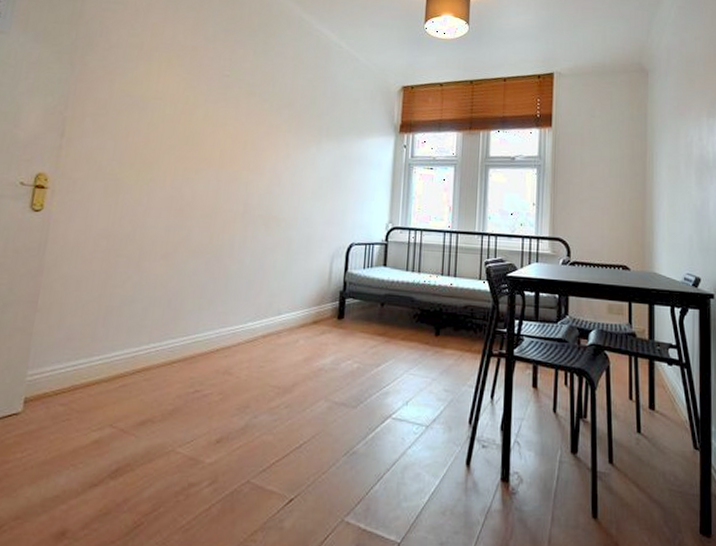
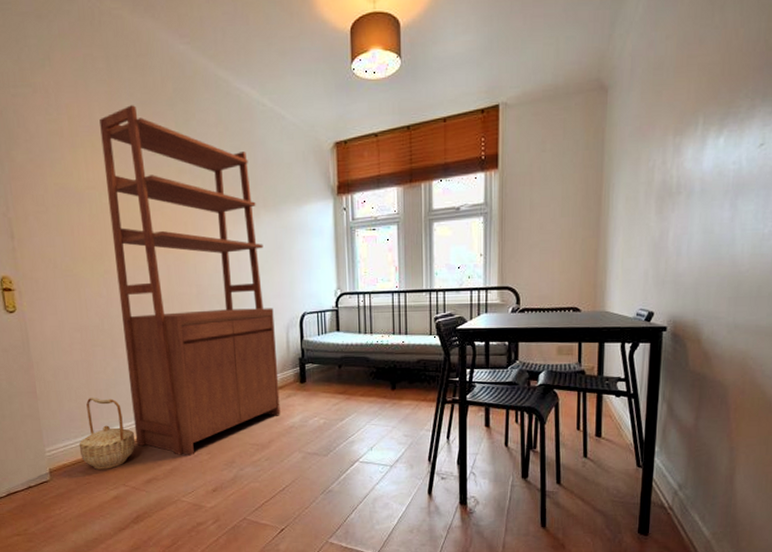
basket: none [68,314,139,404] -> present [79,398,135,470]
bookshelf: none [138,31,321,395] -> present [99,105,281,456]

